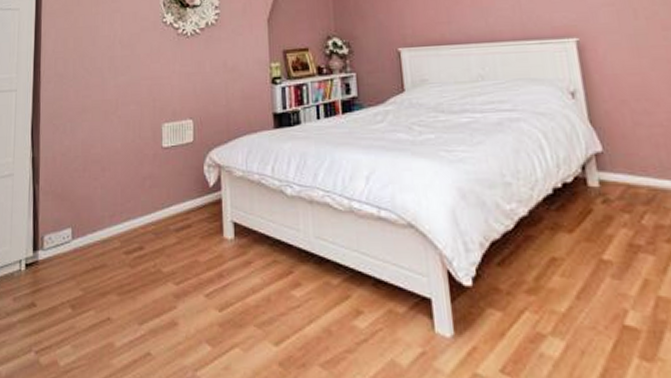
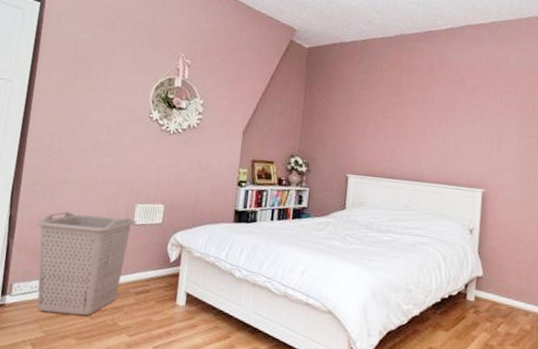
laundry basket: none [58,140,166,265] -> present [34,211,137,316]

